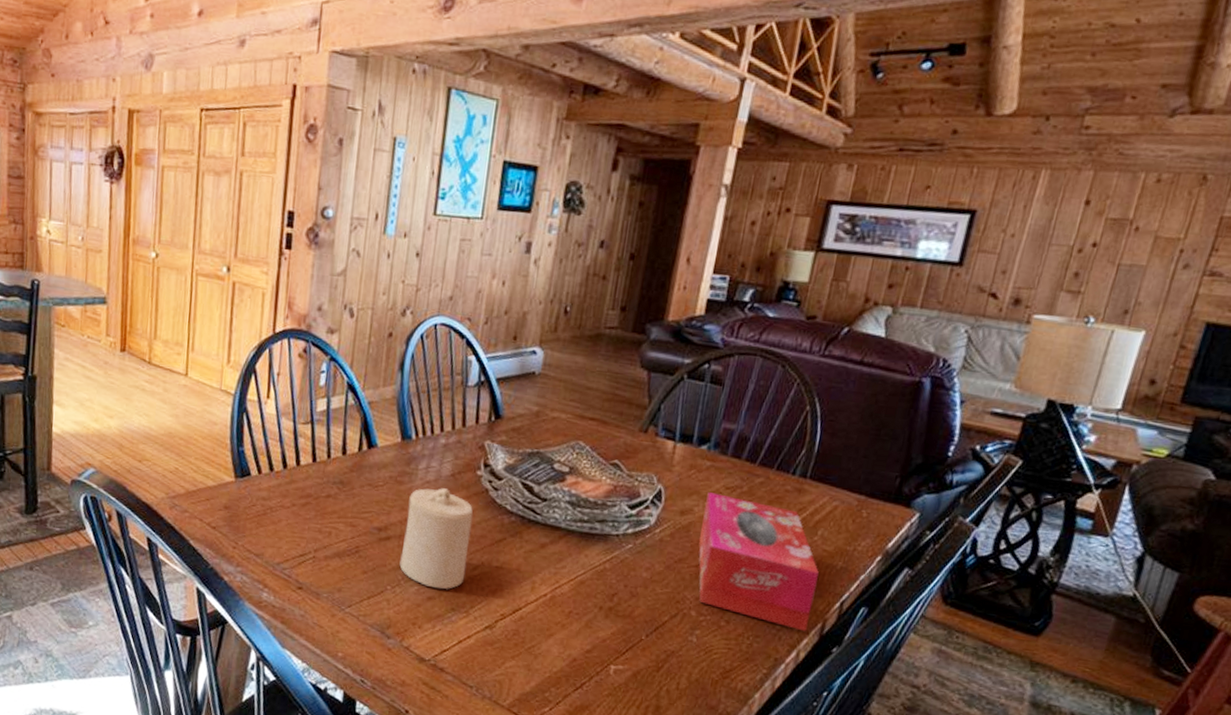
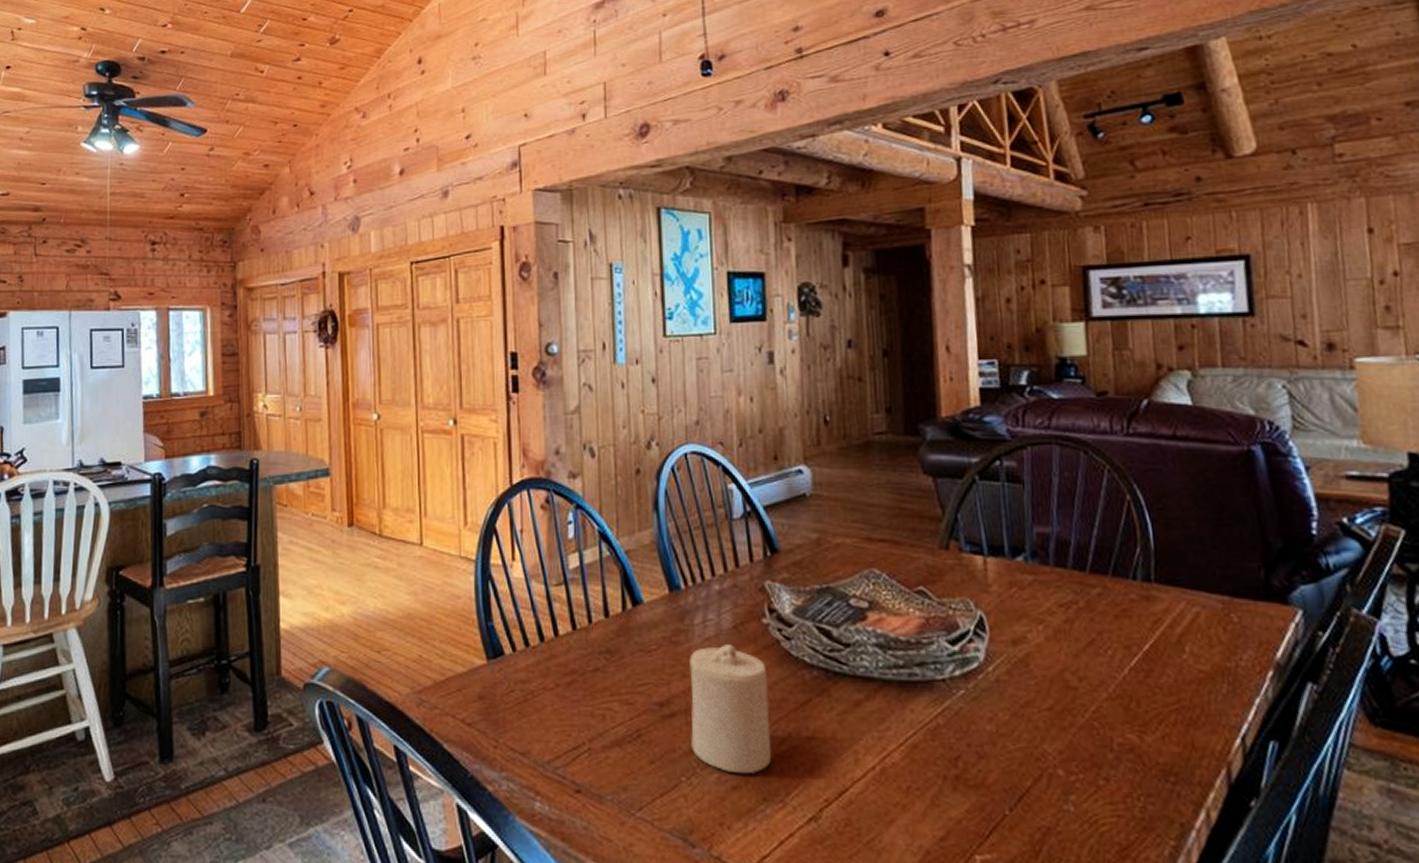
tissue box: present [698,492,819,632] -> none [1038,613,1211,783]

